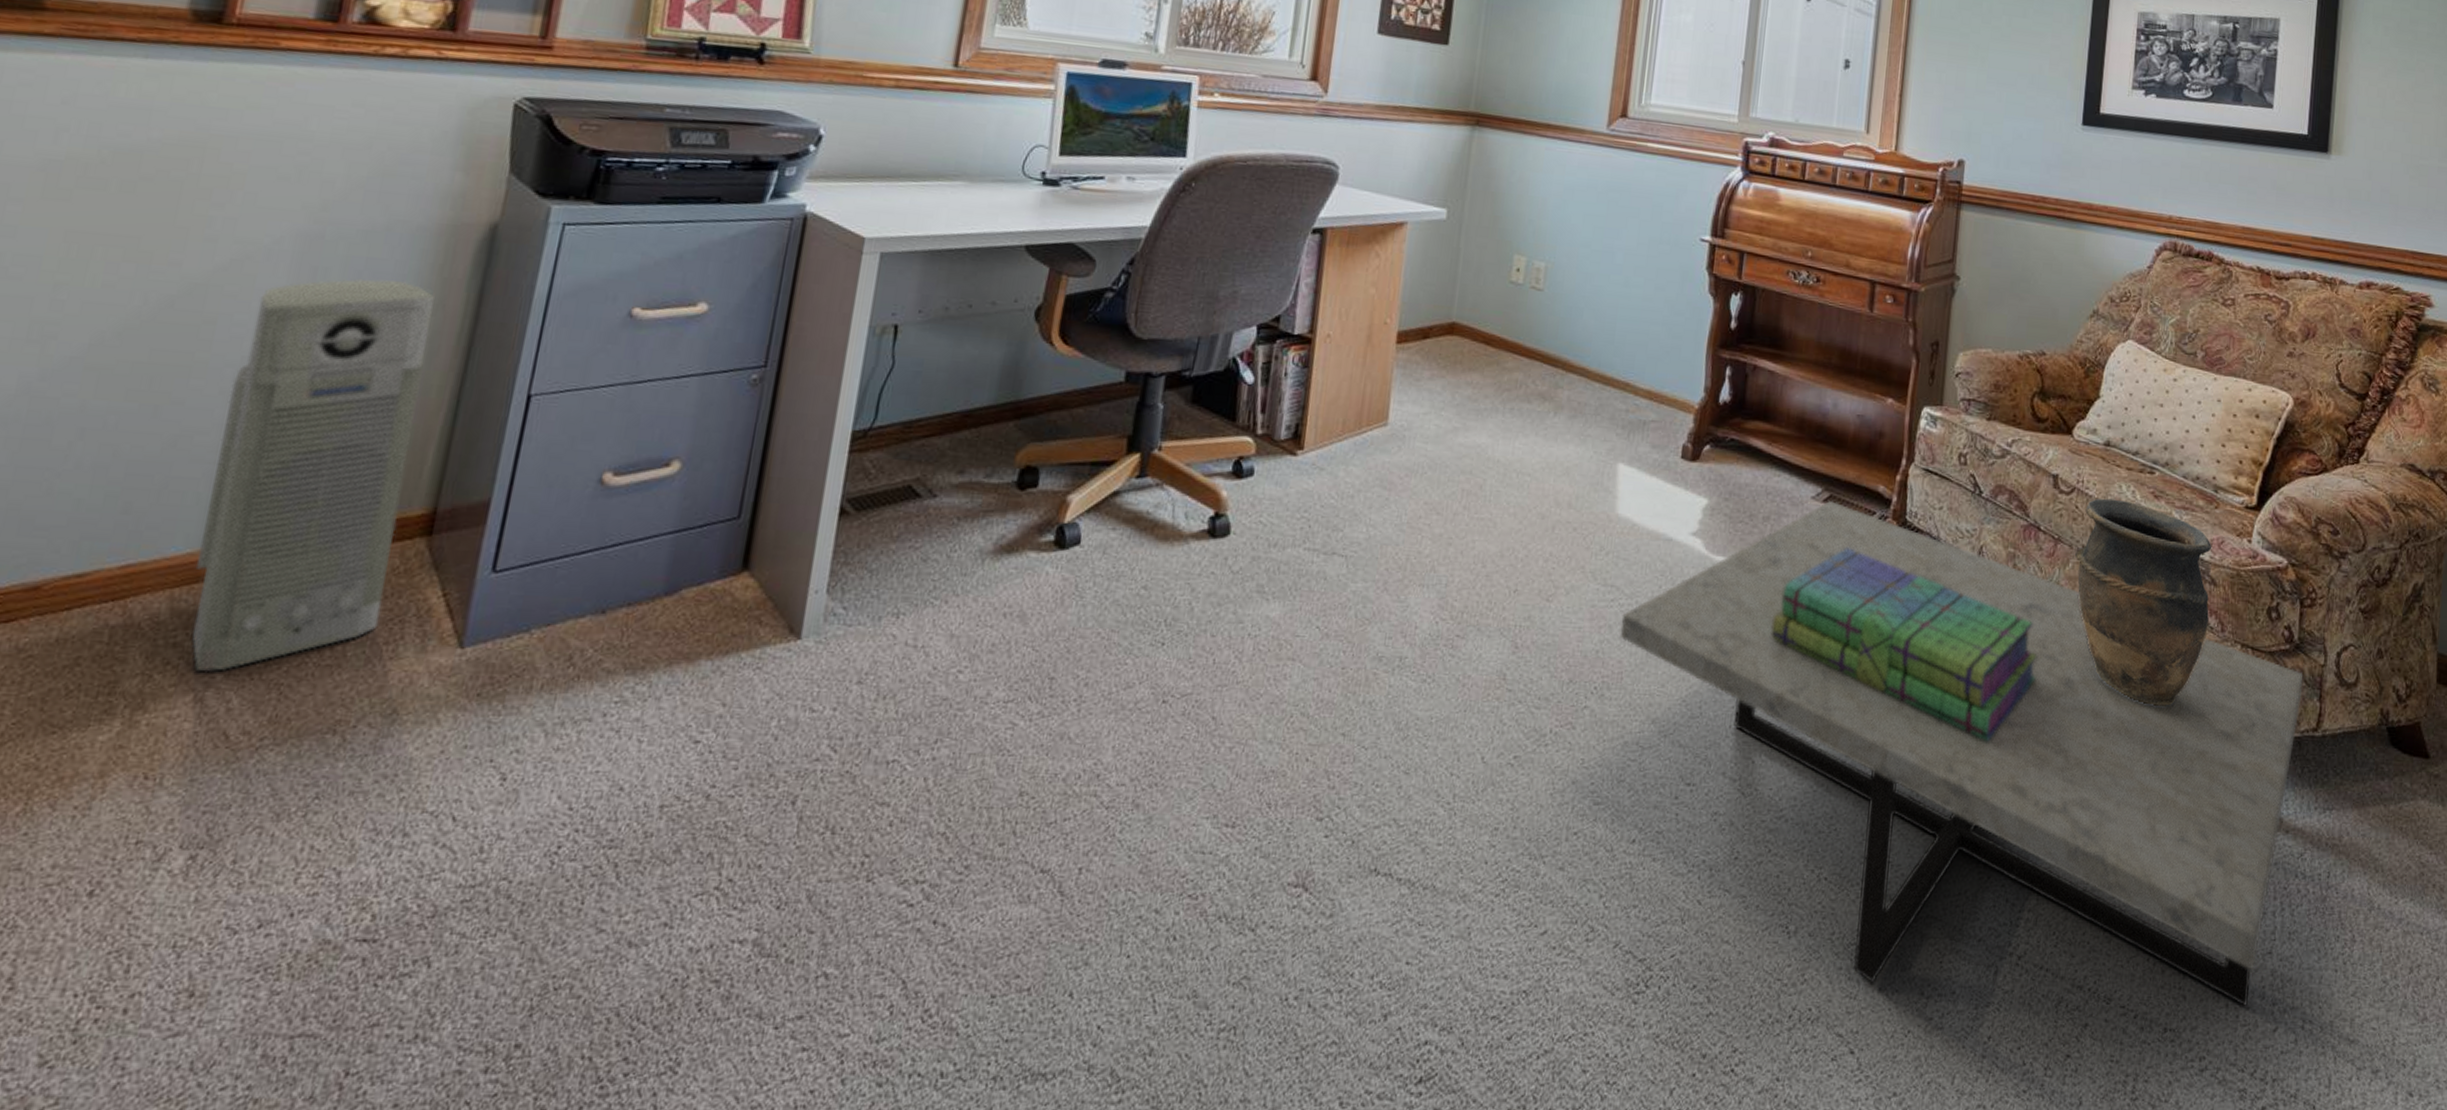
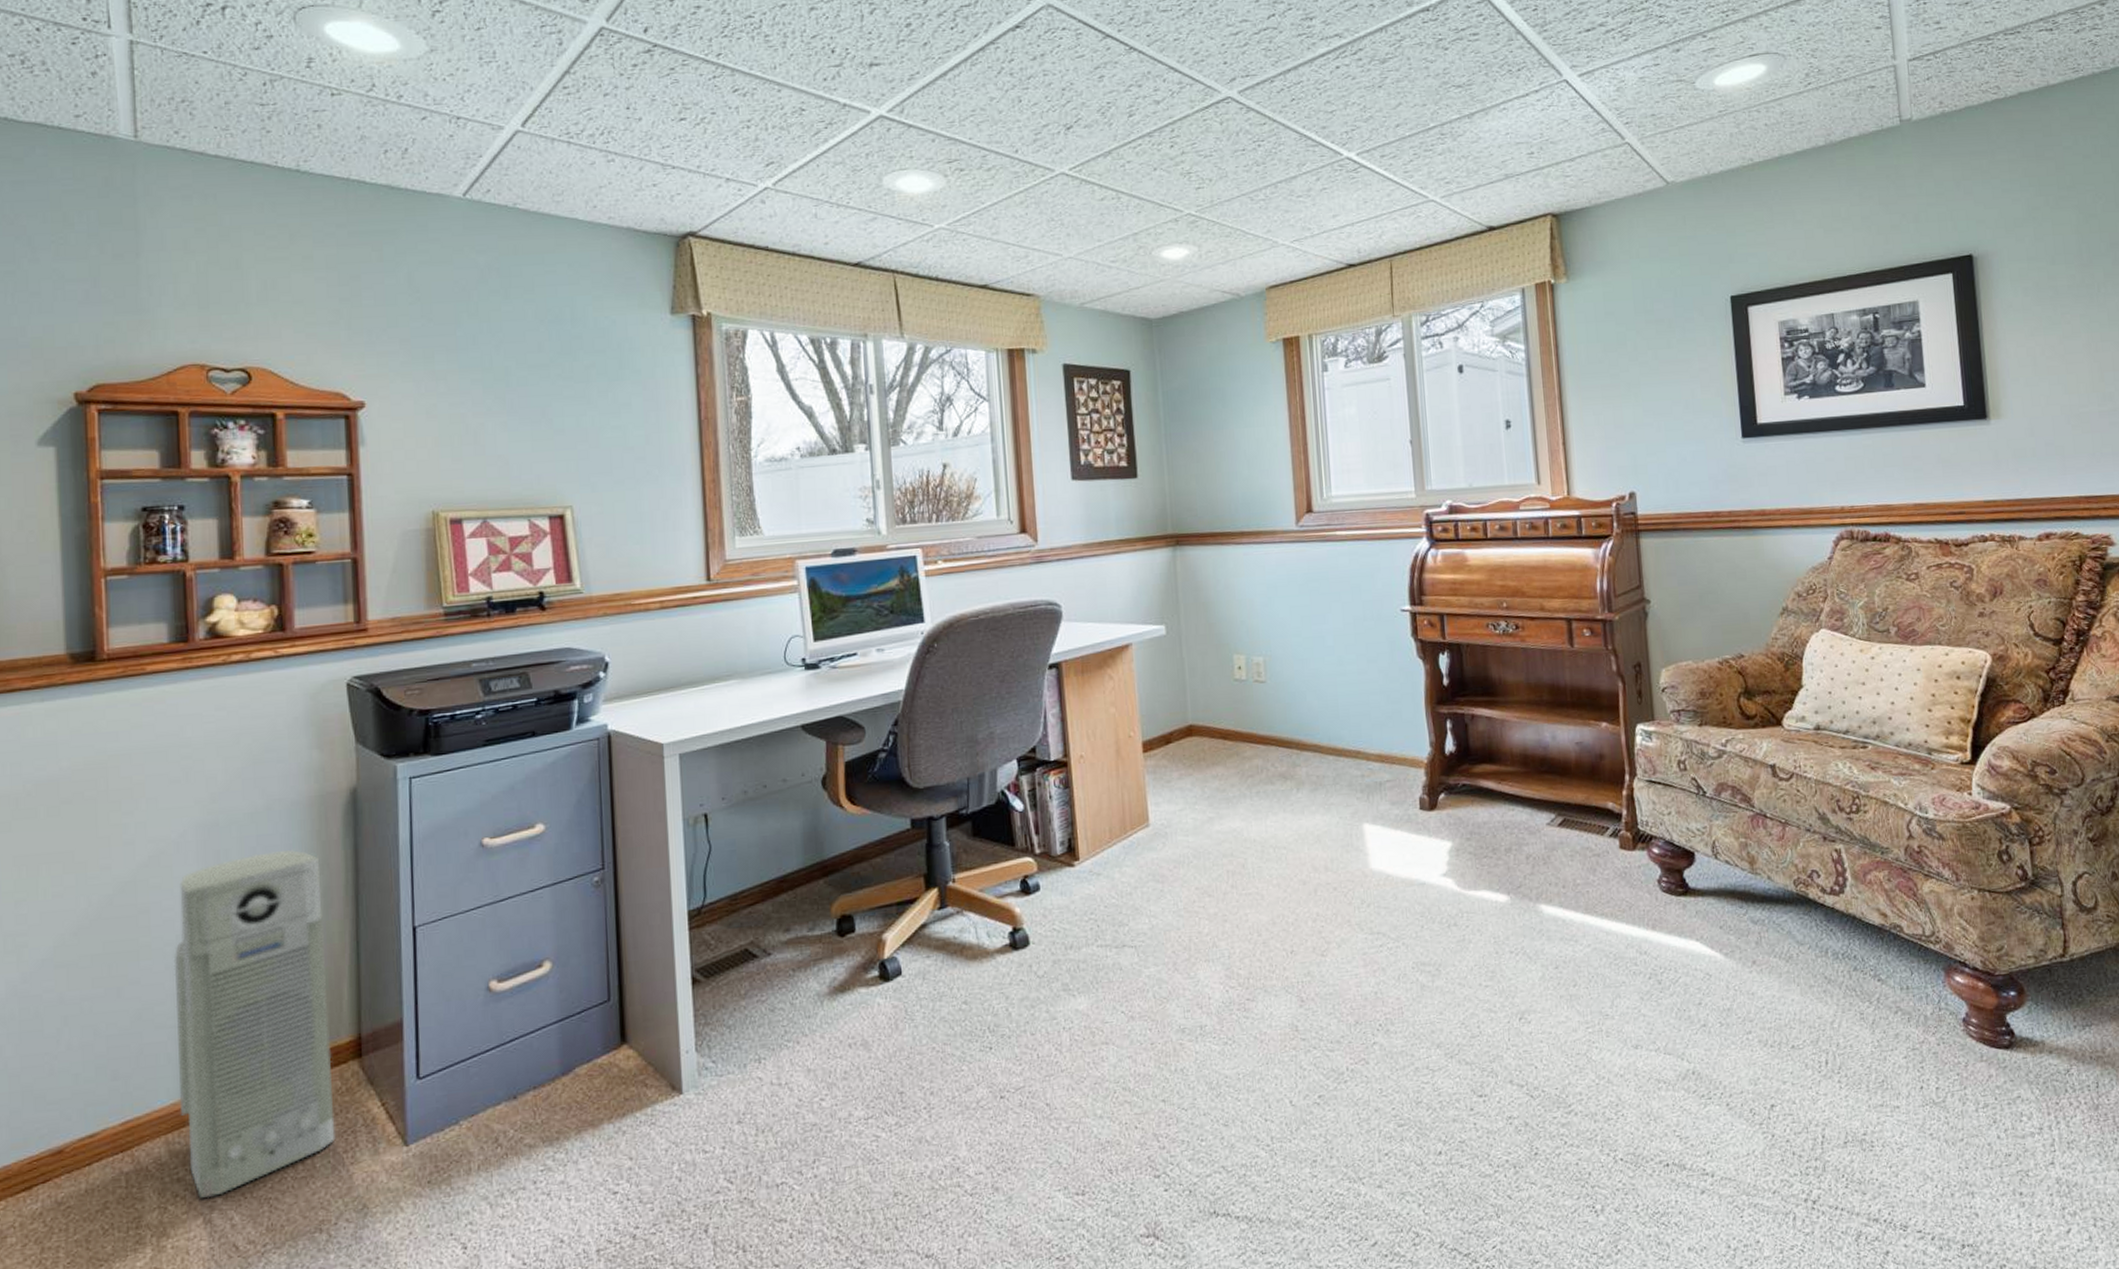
coffee table: present [1619,501,2304,1007] -> none [1392,824,2045,1244]
stack of books: present [1771,548,2038,742] -> none [1531,863,1786,1016]
vase: present [2075,498,2212,706] -> none [1804,776,1944,959]

